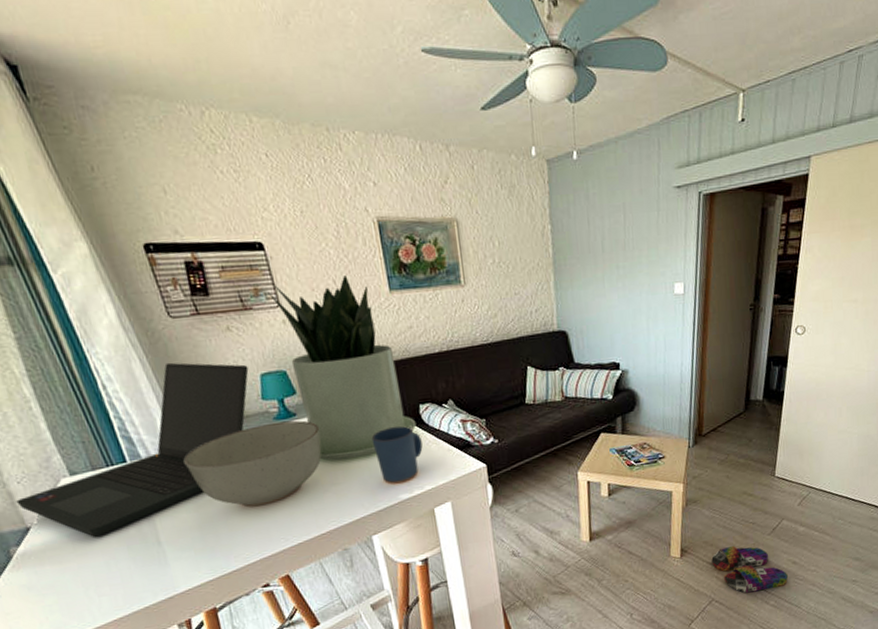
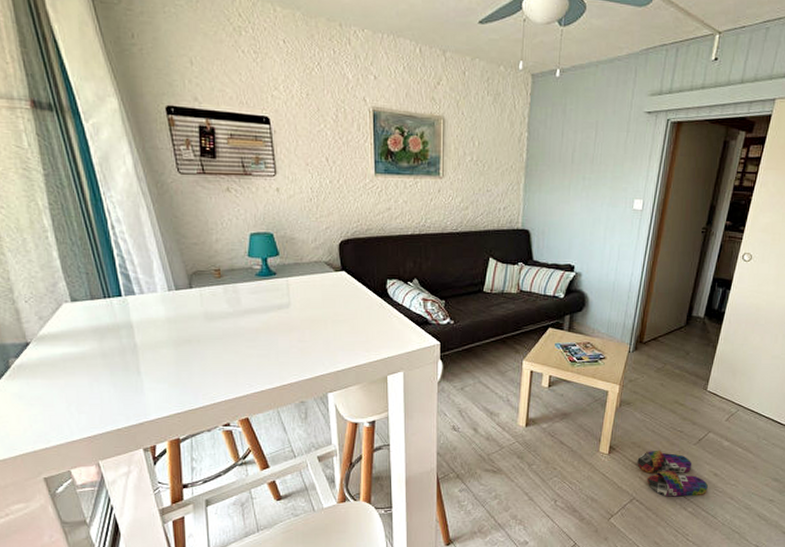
laptop: present [16,362,249,537] -> none [21,213,240,359]
bowl: present [183,420,322,508] -> none [171,278,295,352]
planter: present [266,275,417,461] -> none [266,155,382,320]
mug: present [371,425,423,484] -> none [340,296,385,349]

